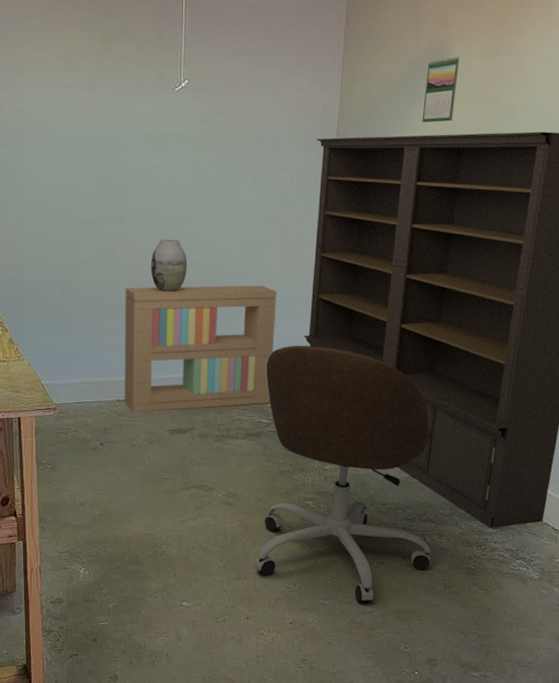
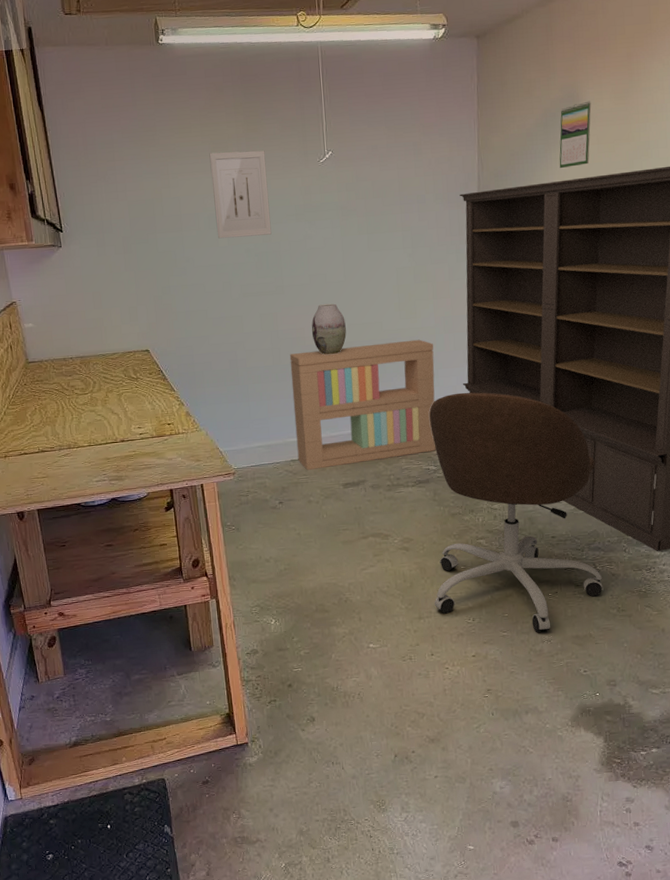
wall art: none [59,68,118,160] -> present [209,150,272,239]

